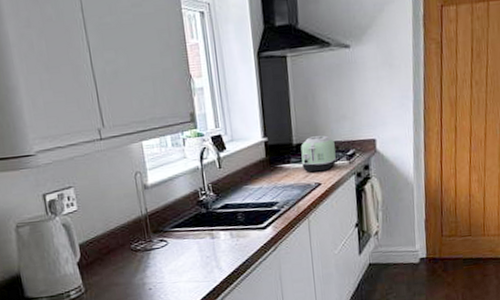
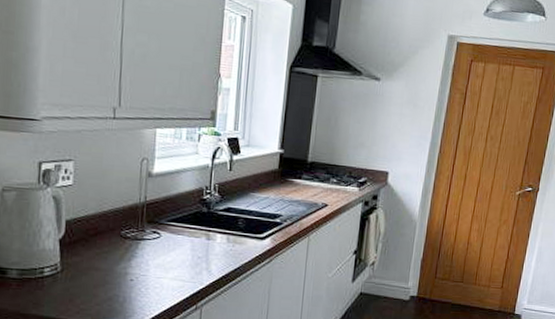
toaster: present [300,135,336,173] -> none [312,157,349,195]

